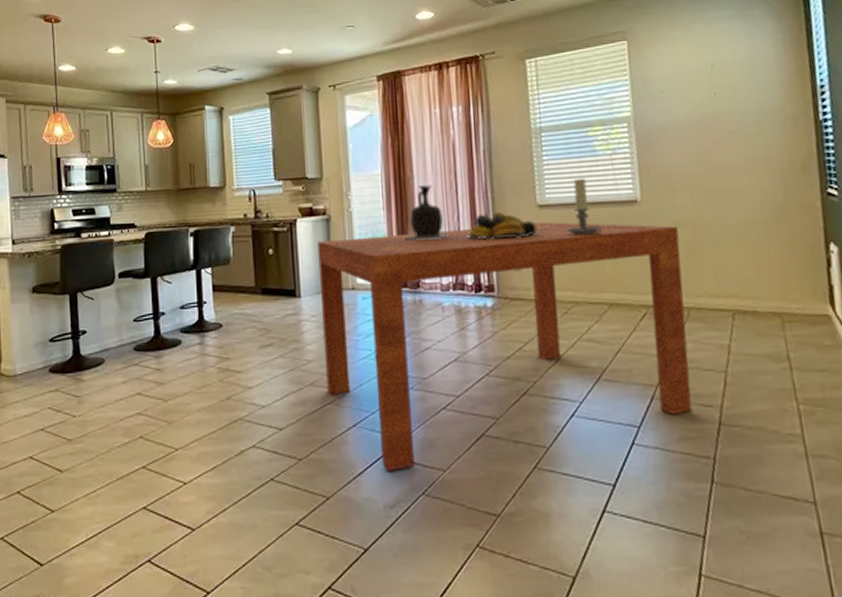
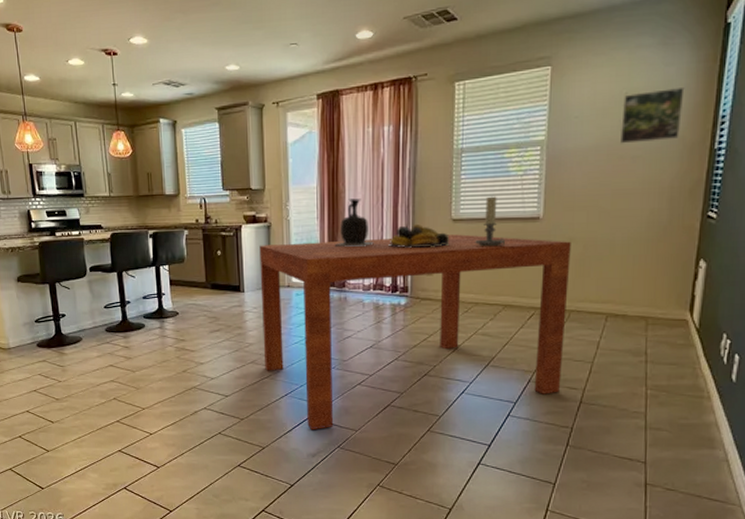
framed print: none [709,57,778,118] -> present [620,86,685,144]

